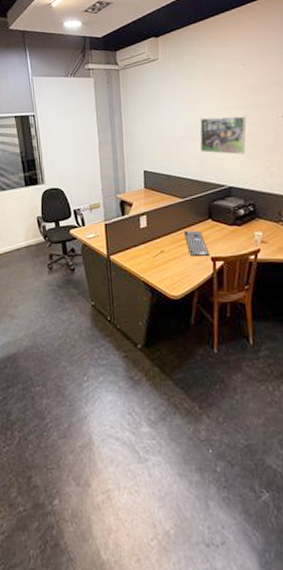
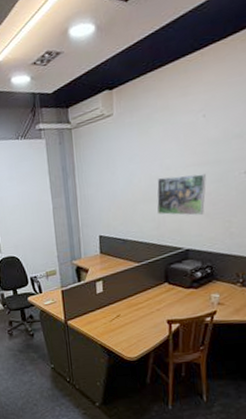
keyboard: present [184,230,210,256] -> none [140,294,166,320]

